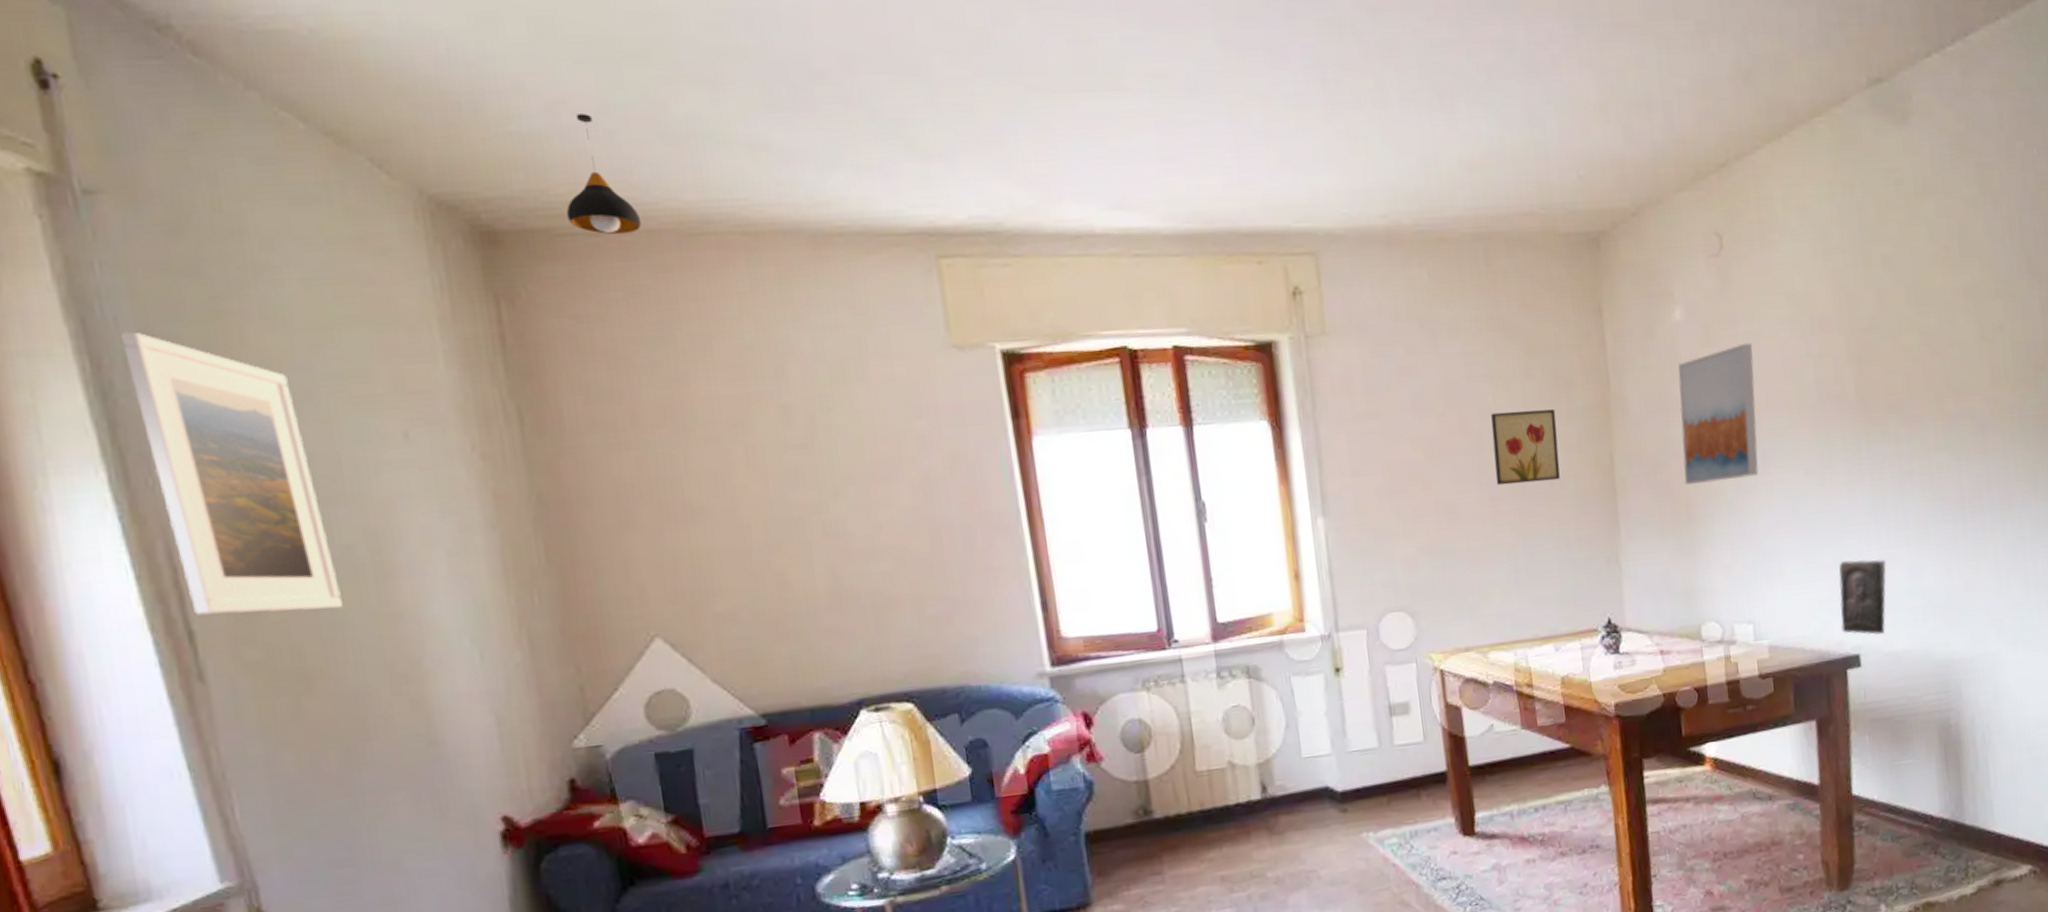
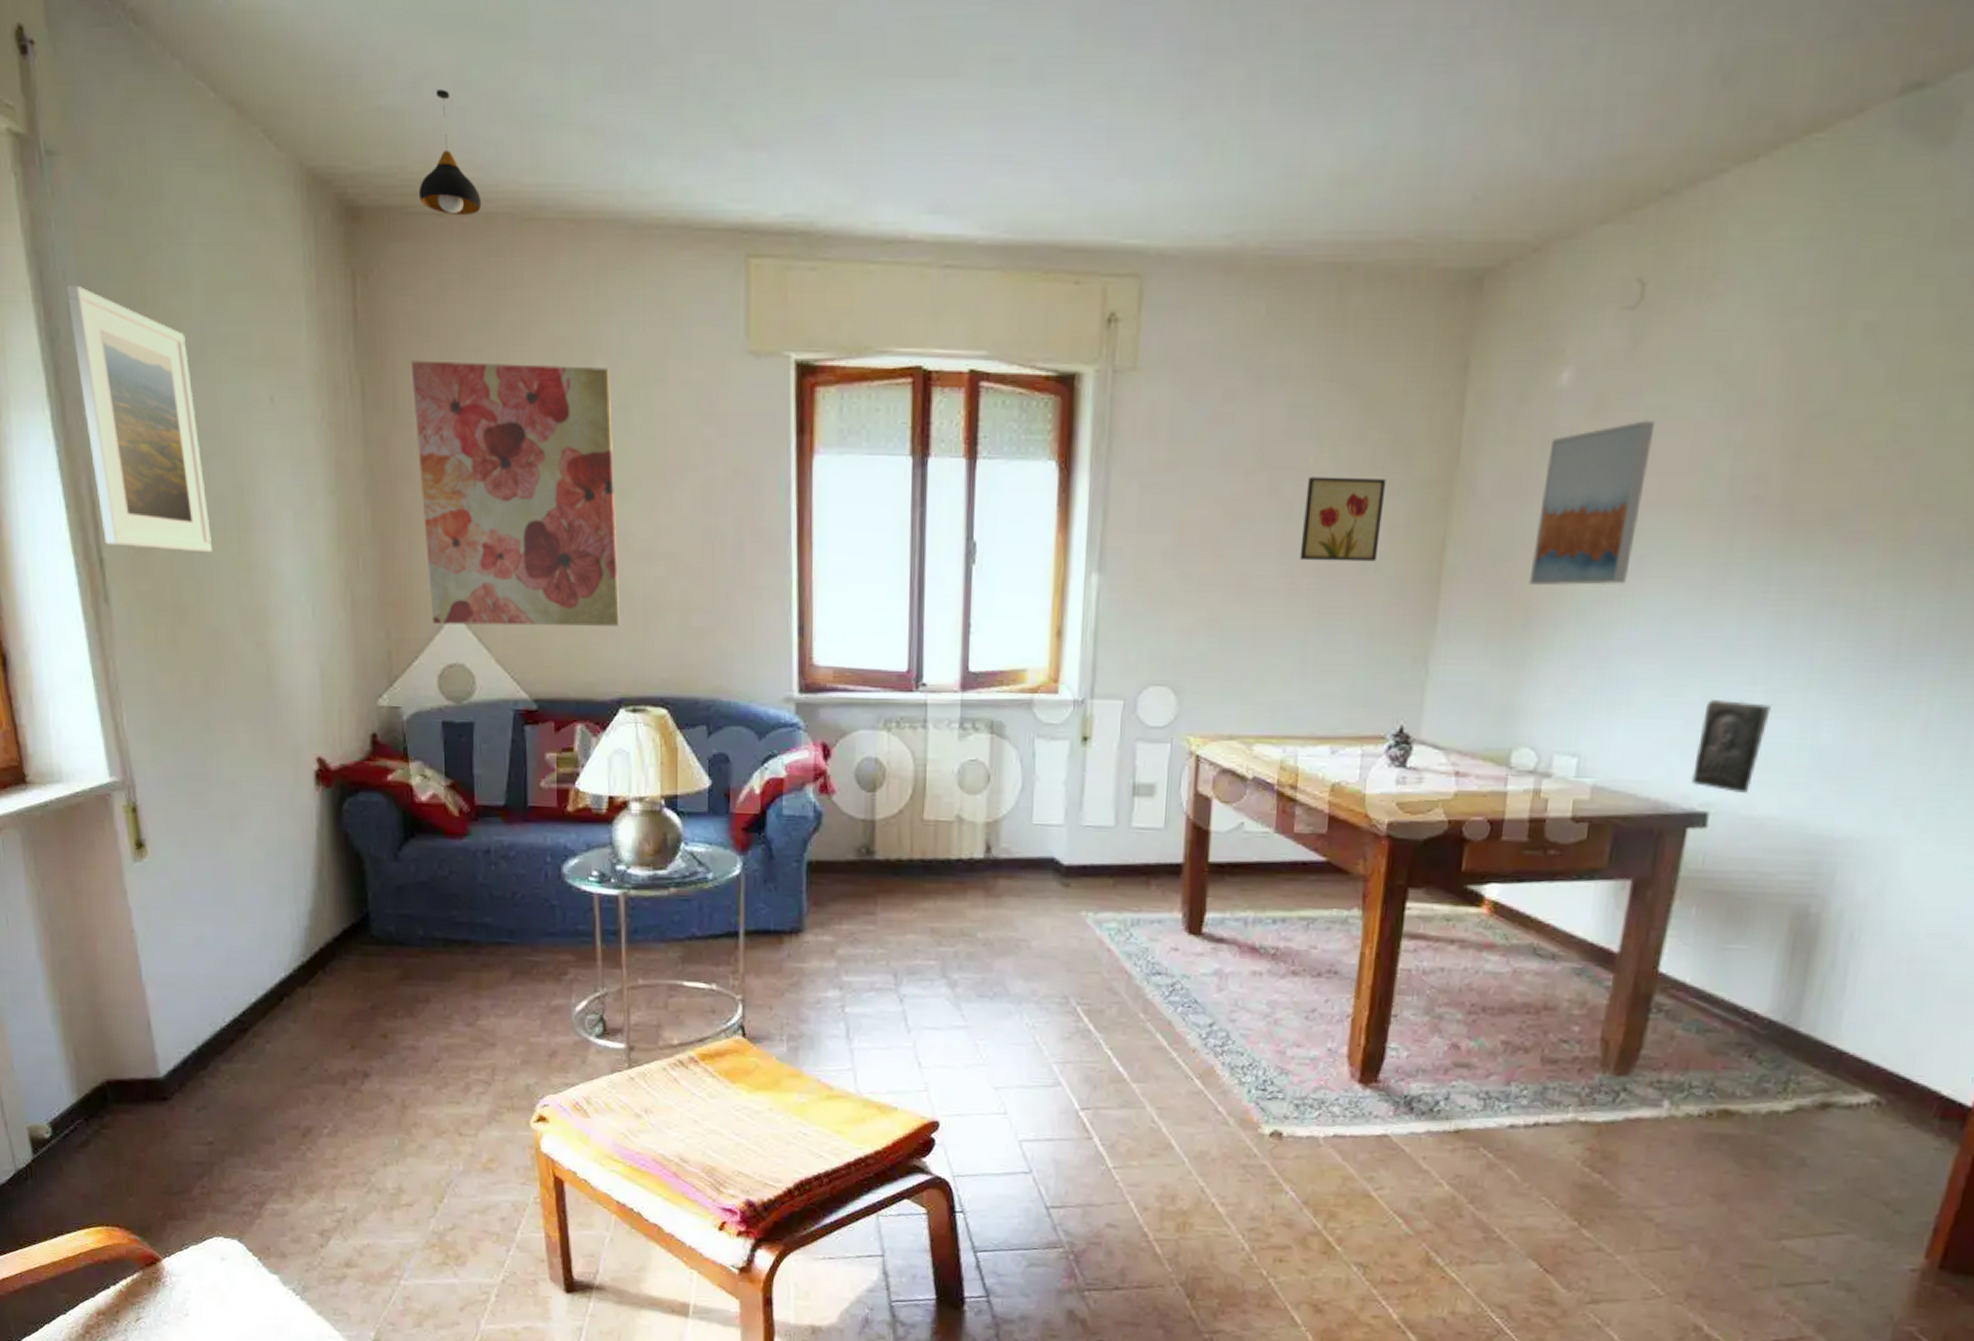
wall art: none [575,372,850,651] -> present [411,360,621,626]

